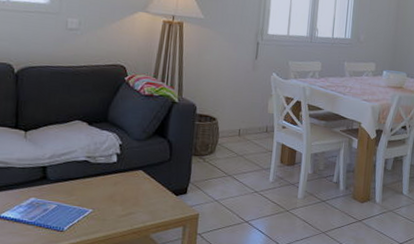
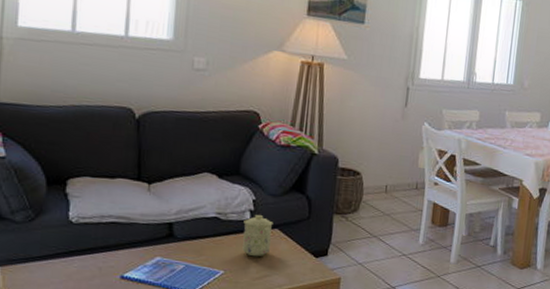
mug: none [110,158,138,196] -> present [242,215,274,257]

